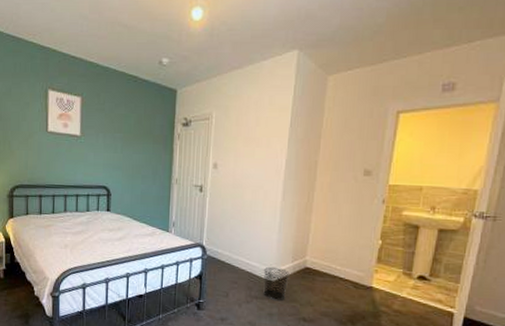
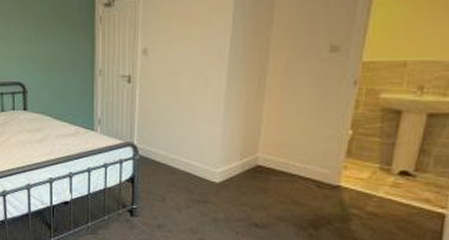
waste bin: present [263,266,290,302] -> none [205,166,237,205]

